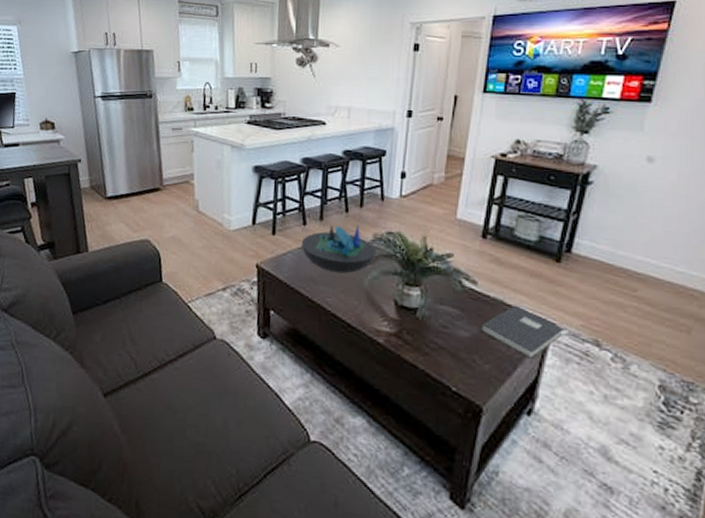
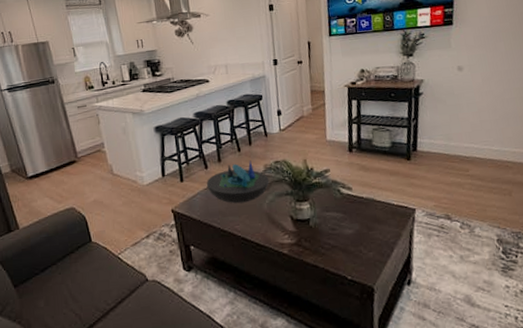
book: present [480,305,564,359] -> none [360,200,423,240]

